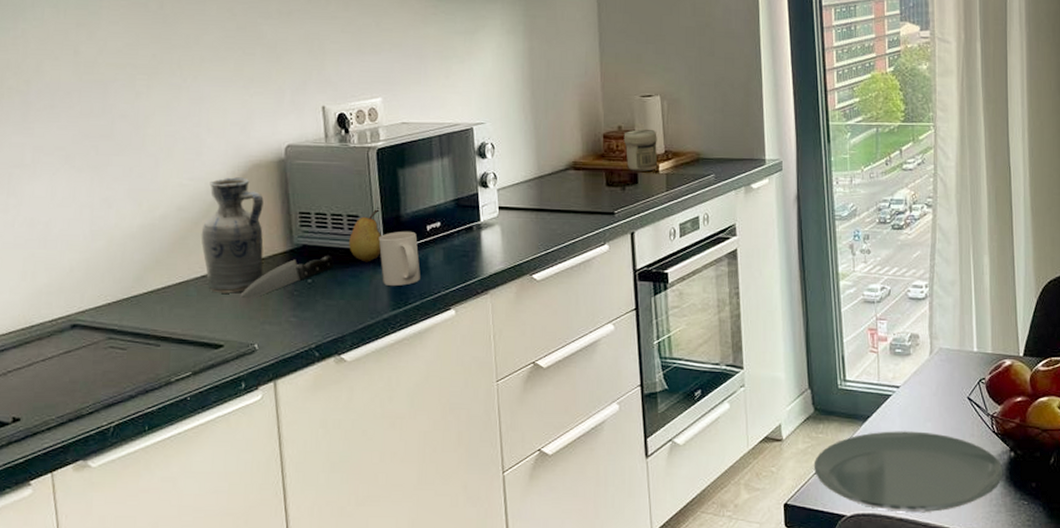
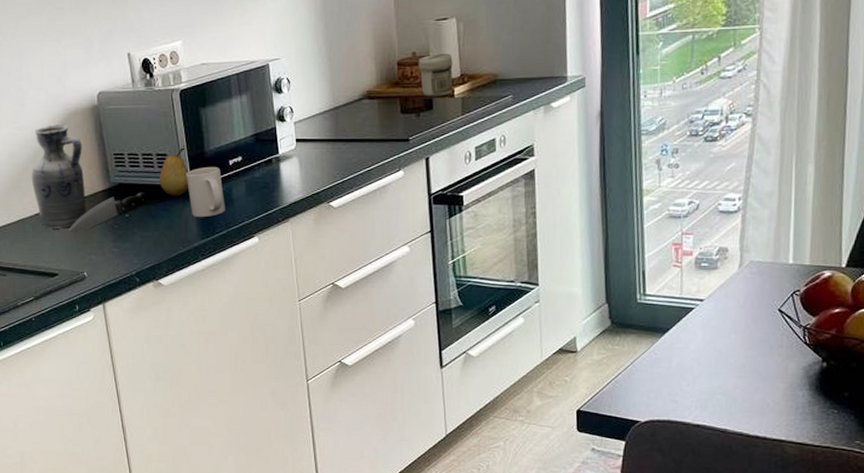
plate: present [813,431,1003,513] -> none [608,343,813,420]

